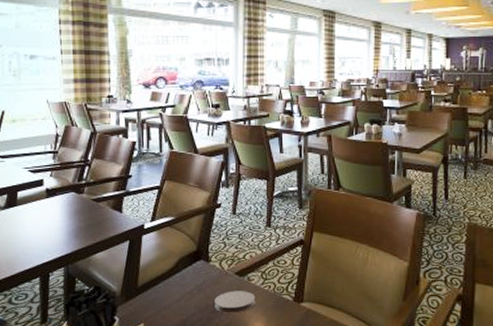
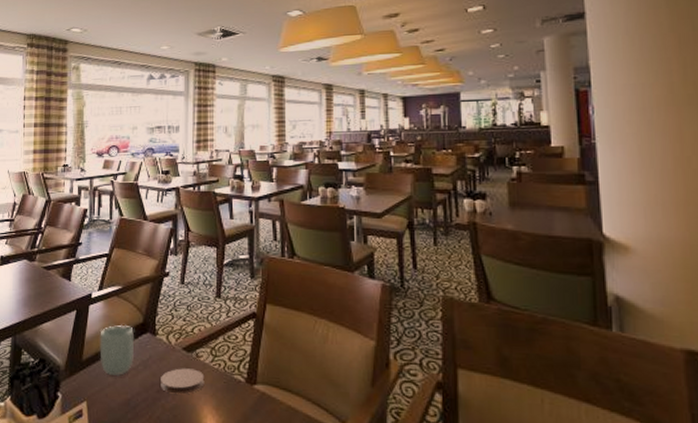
cup: none [154,253,189,300] -> present [99,324,135,377]

